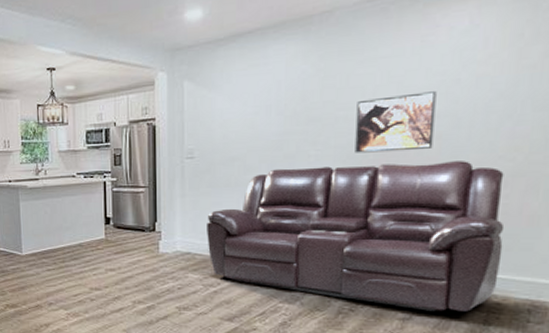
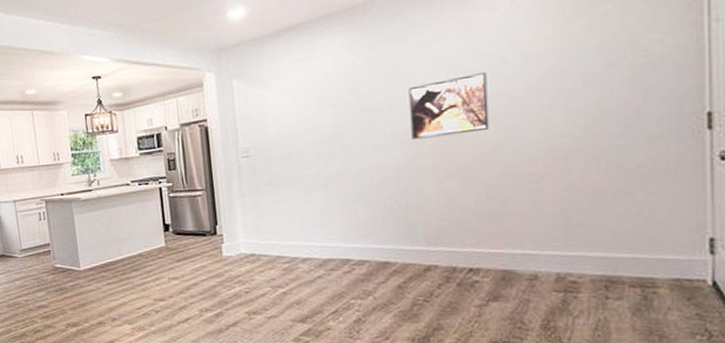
sofa: present [207,161,505,312] -> none [269,139,572,297]

